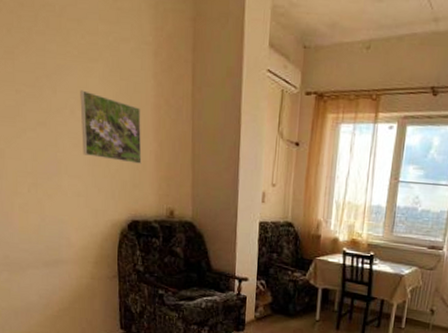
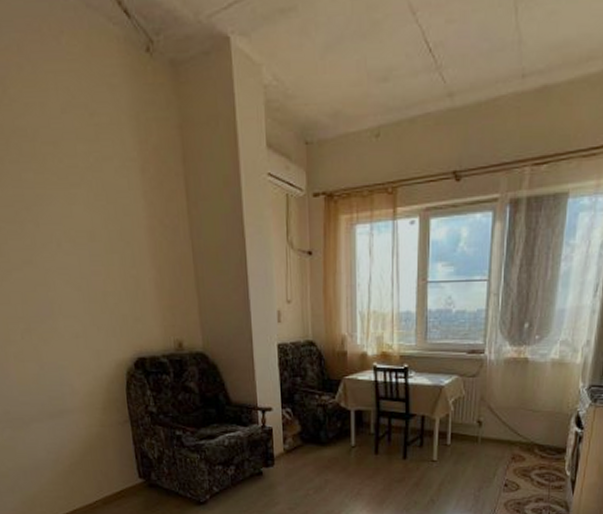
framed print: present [80,90,142,164] -> none [65,220,141,295]

